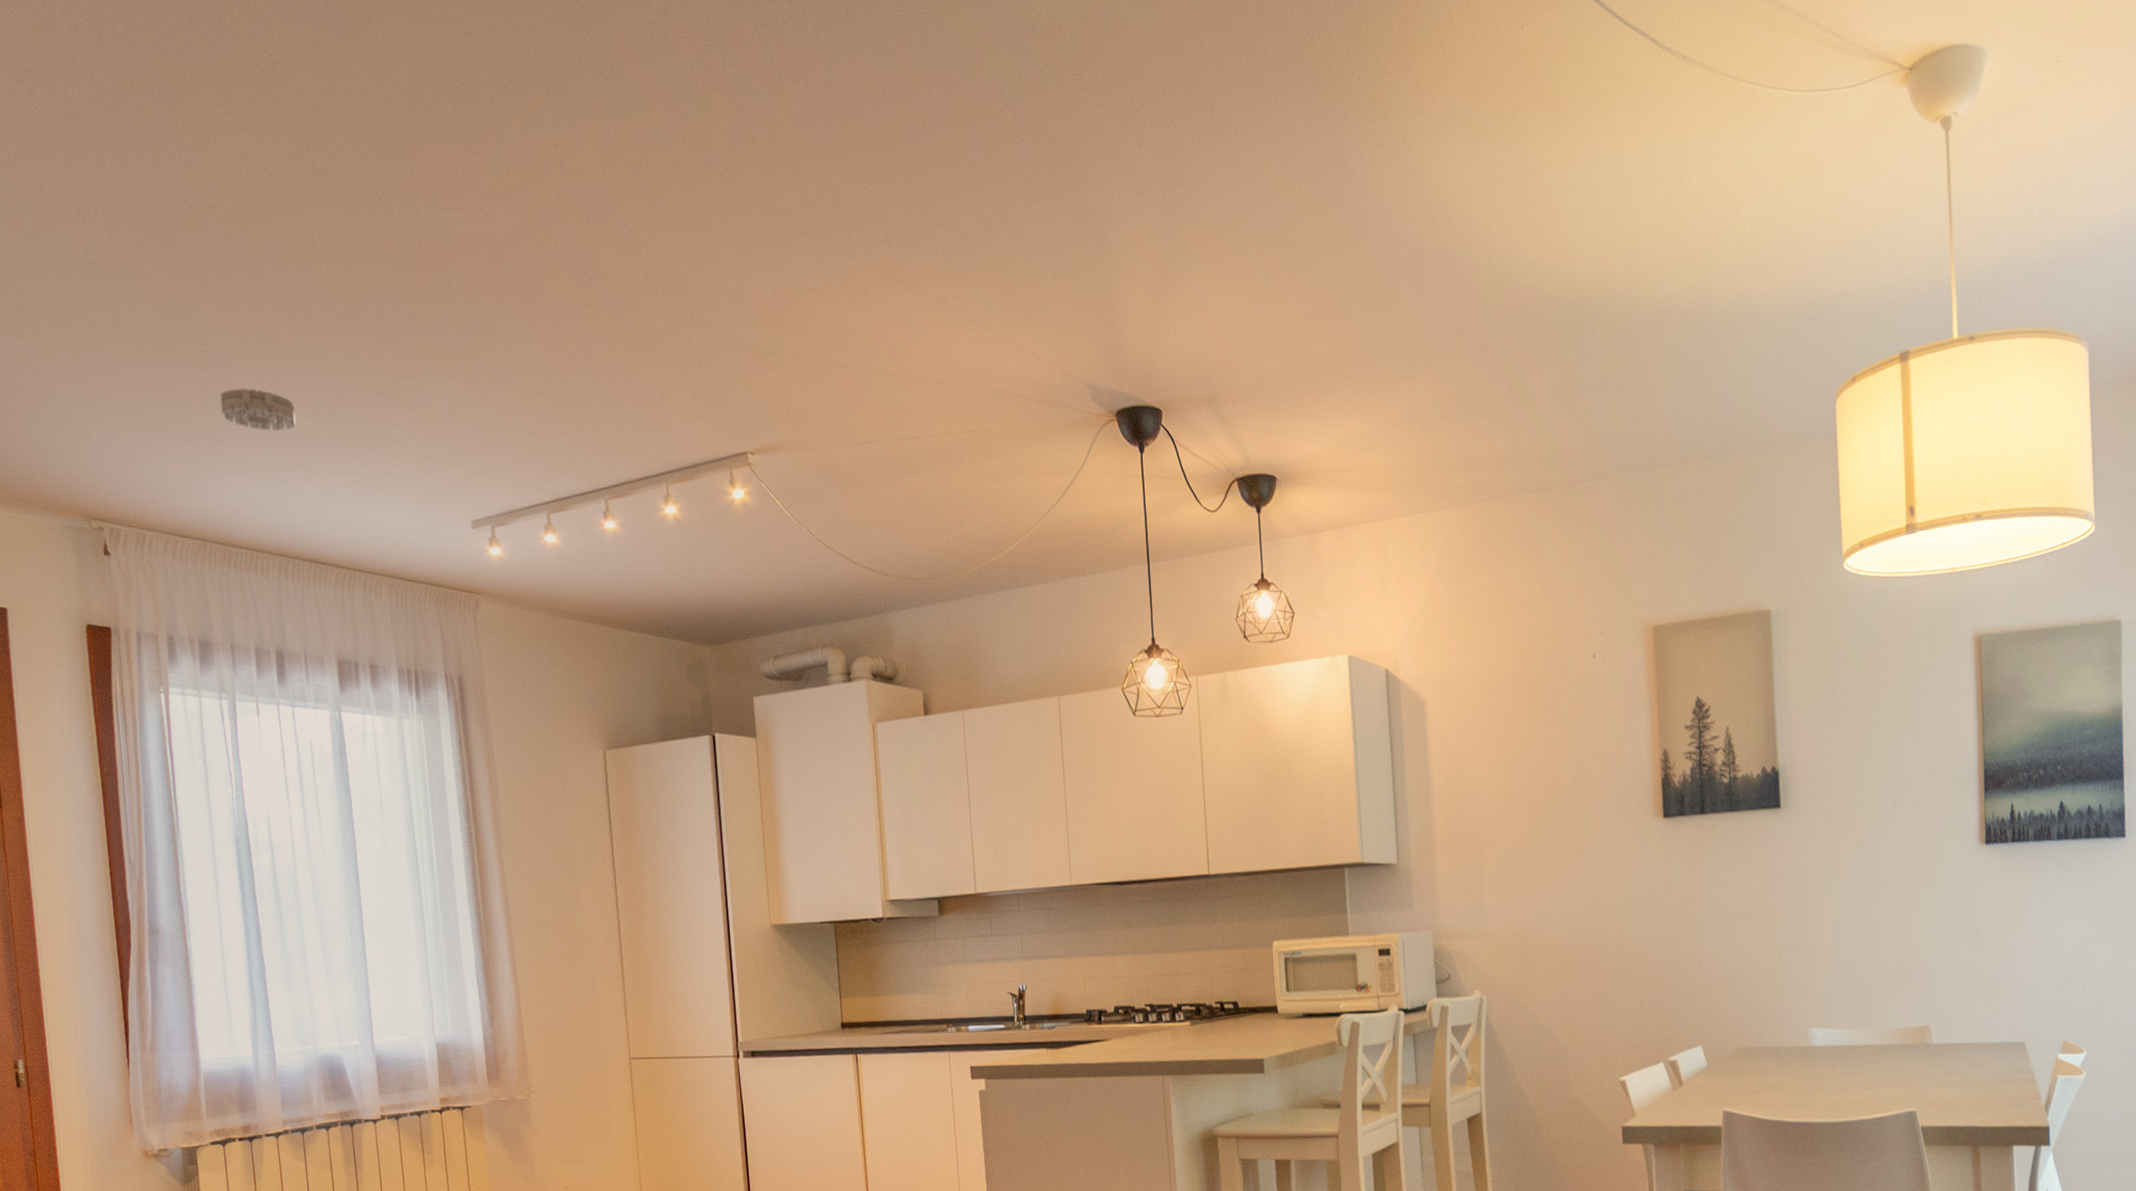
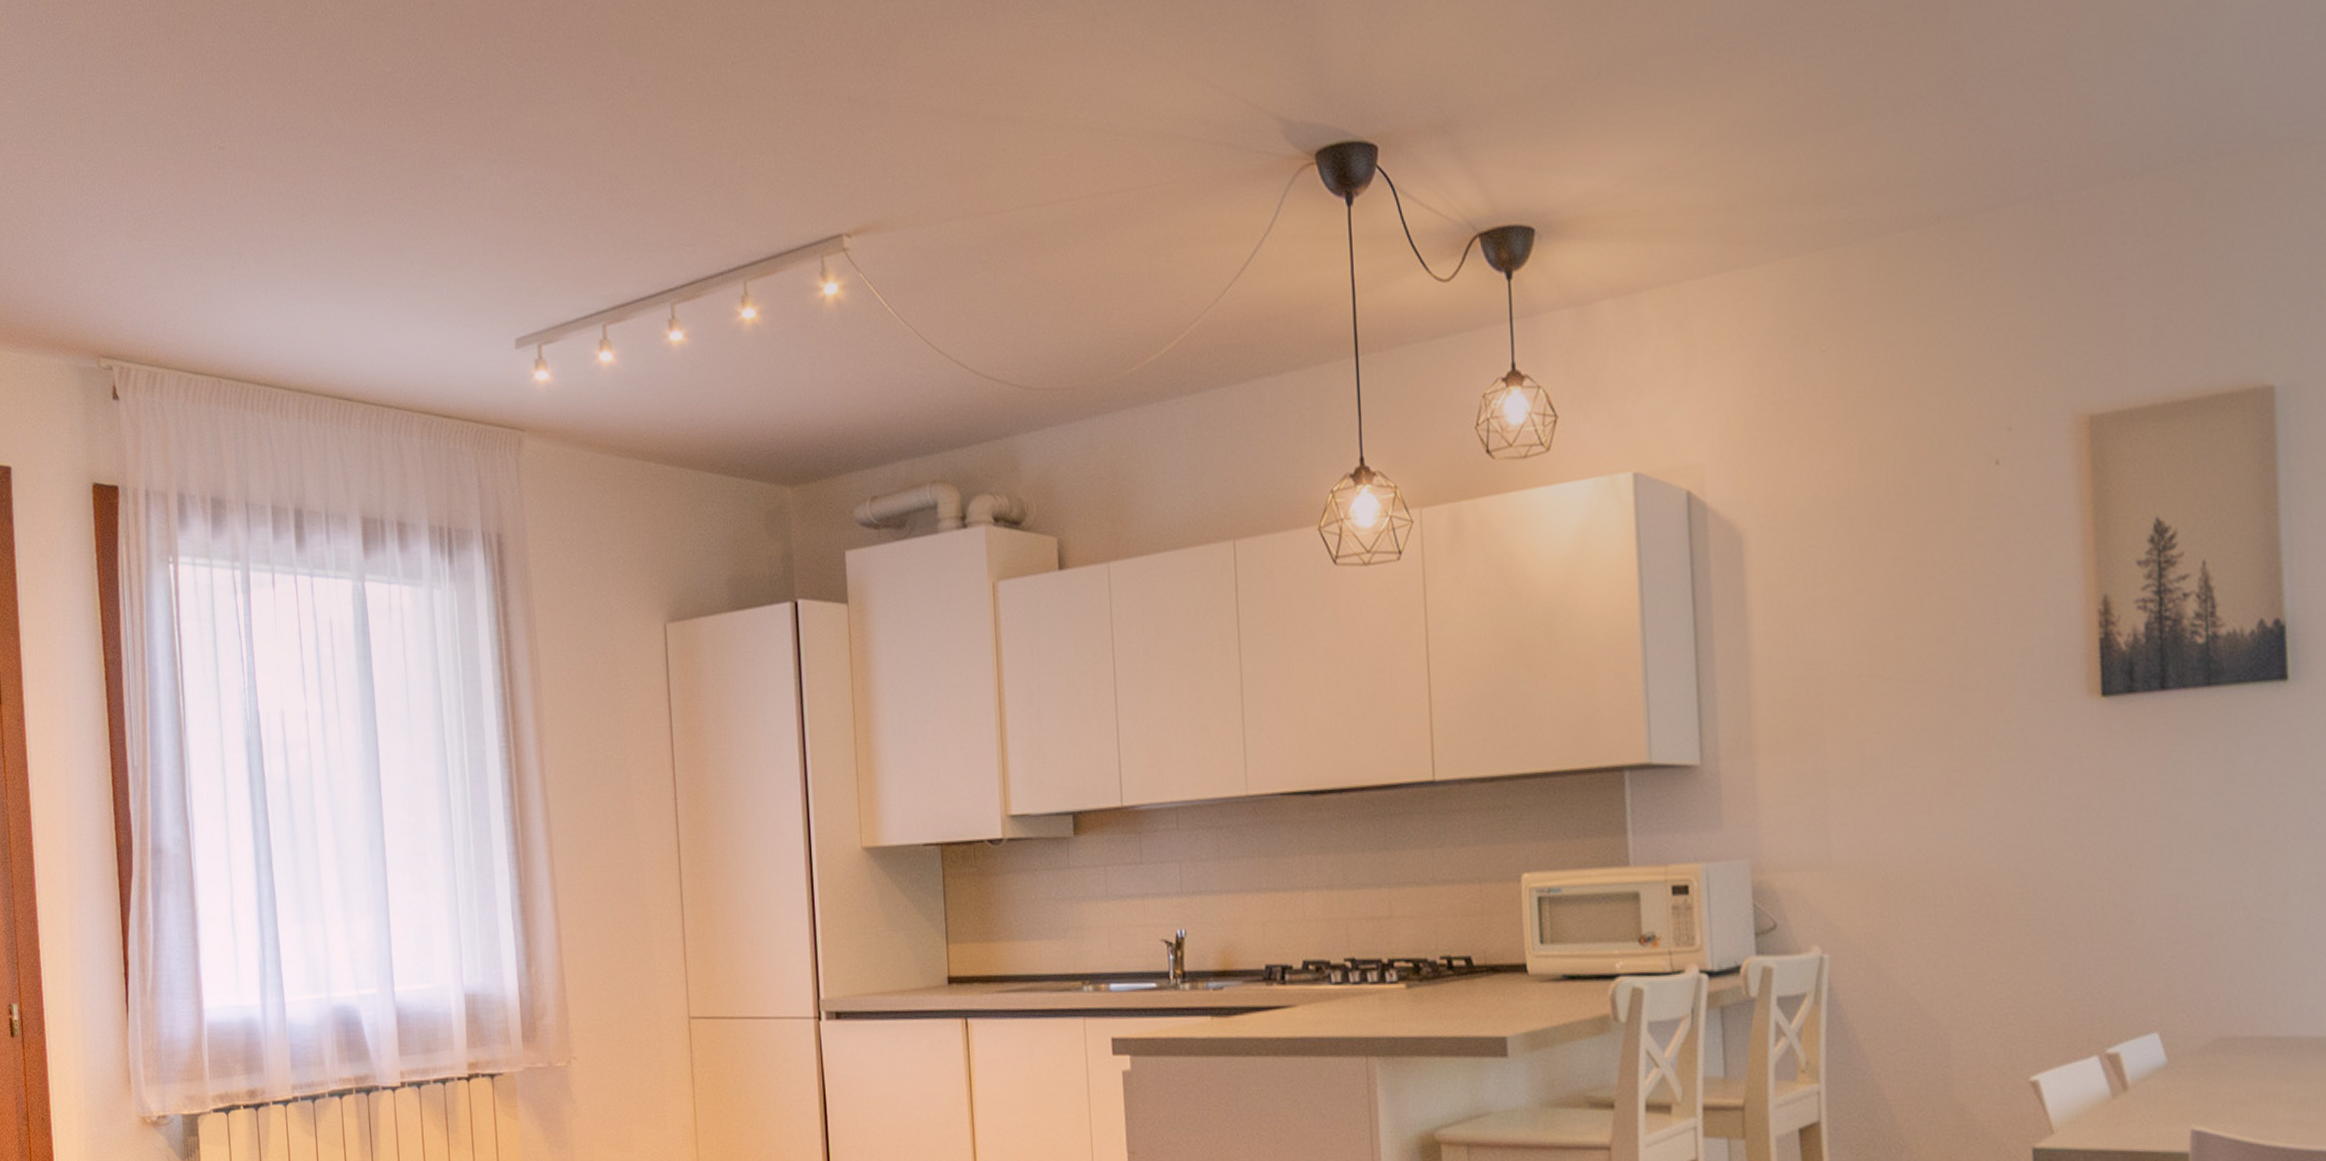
smoke detector: present [220,388,296,431] -> none [239,189,321,240]

